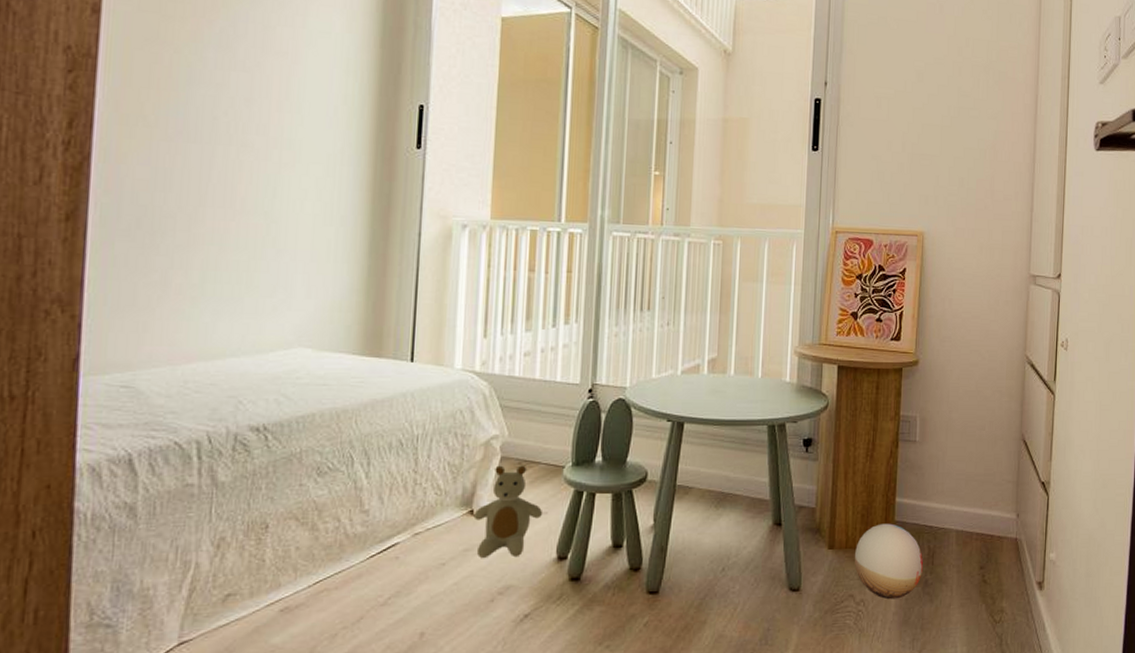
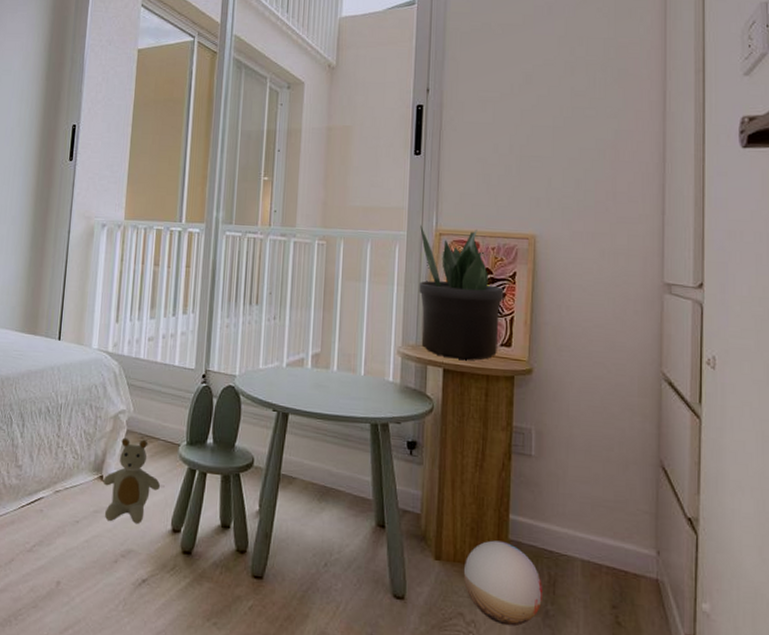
planter: none [816,223,895,355] -> present [419,225,504,361]

